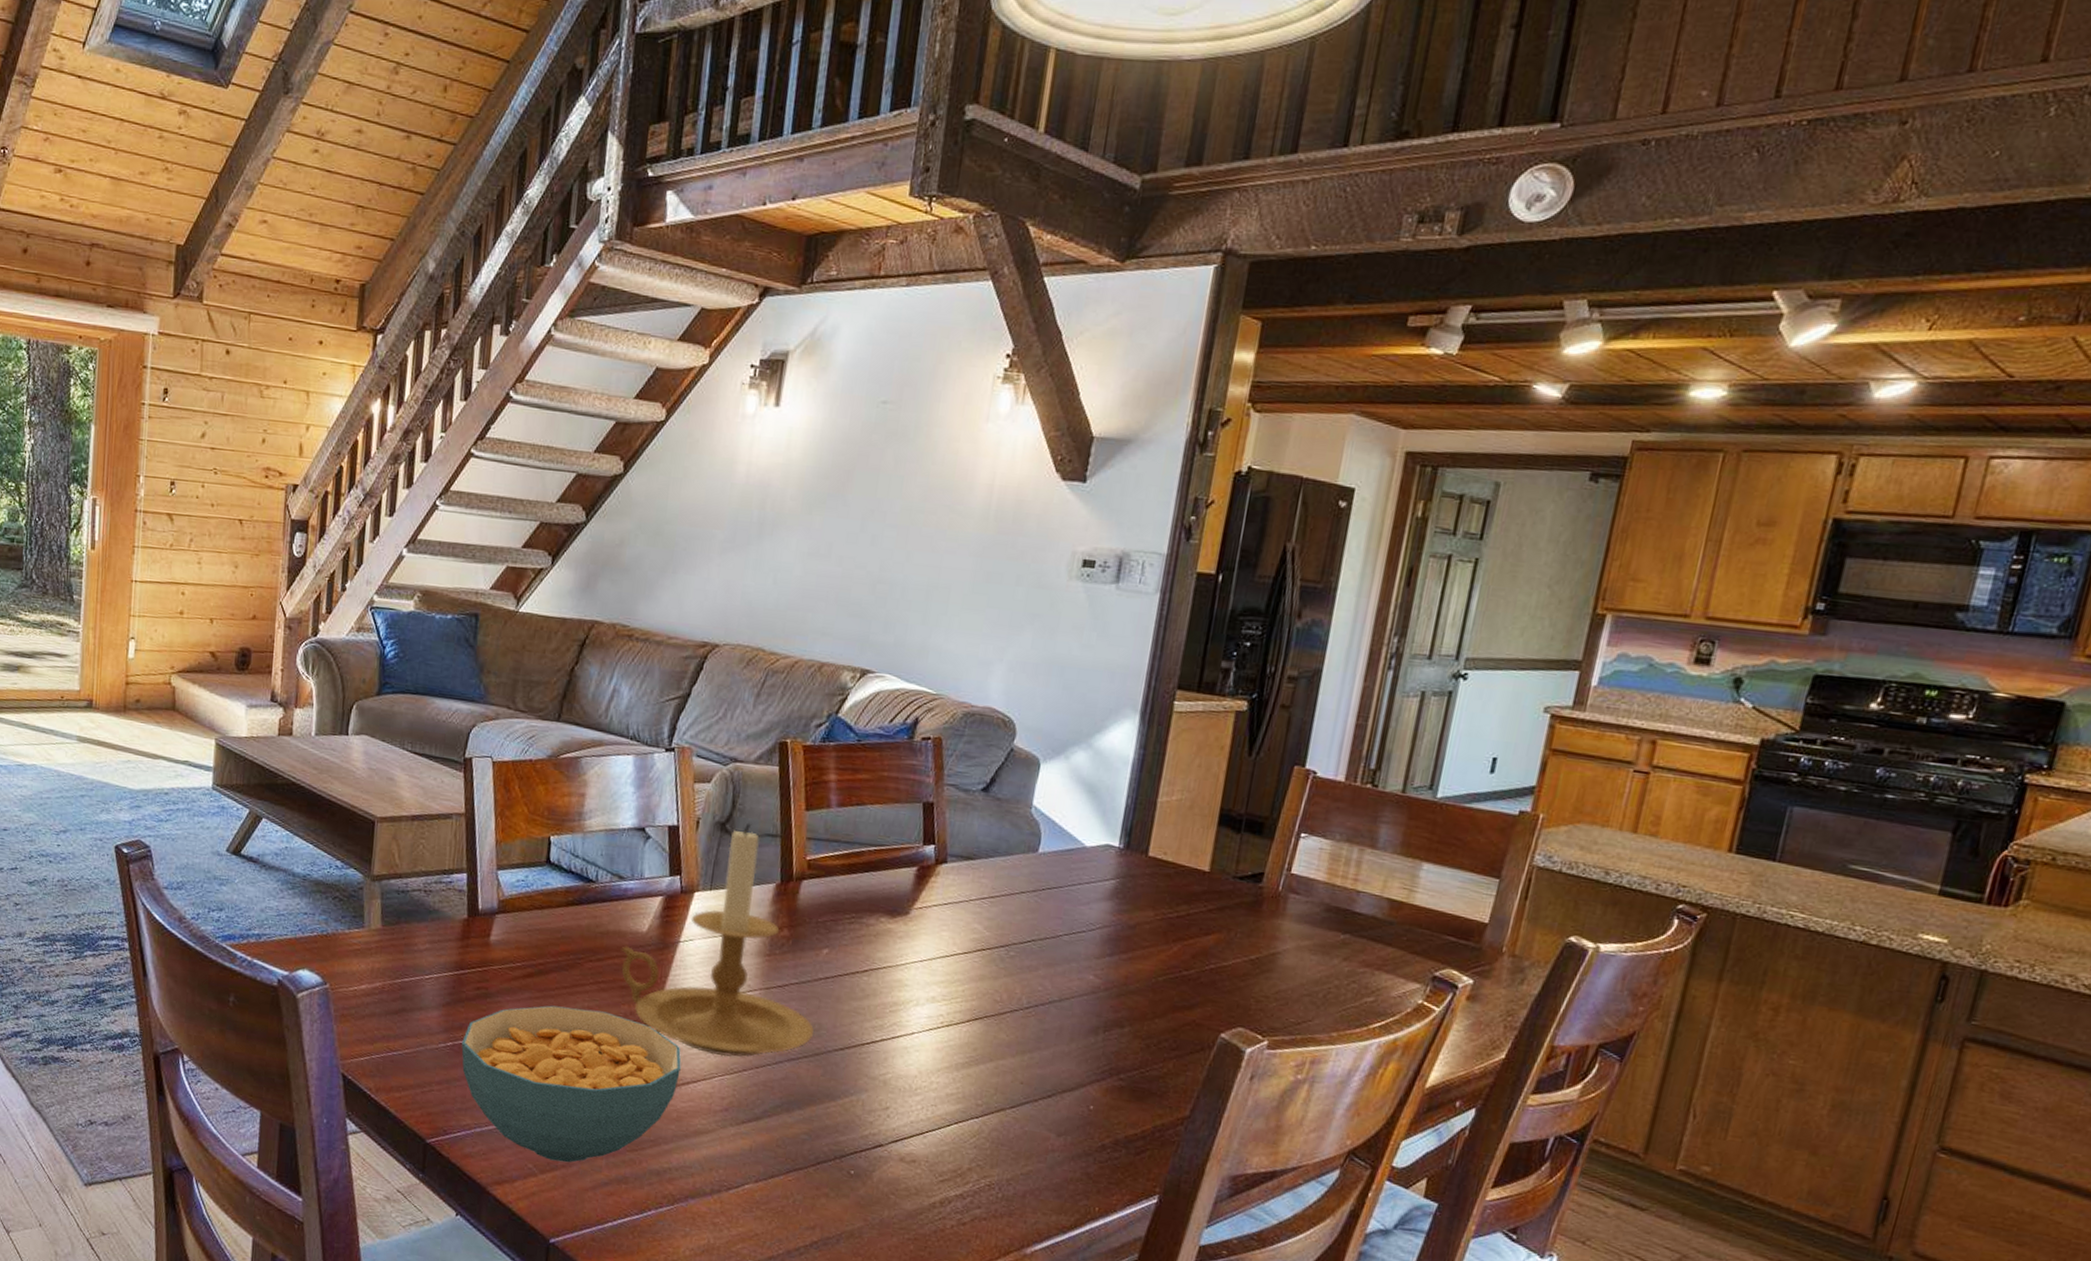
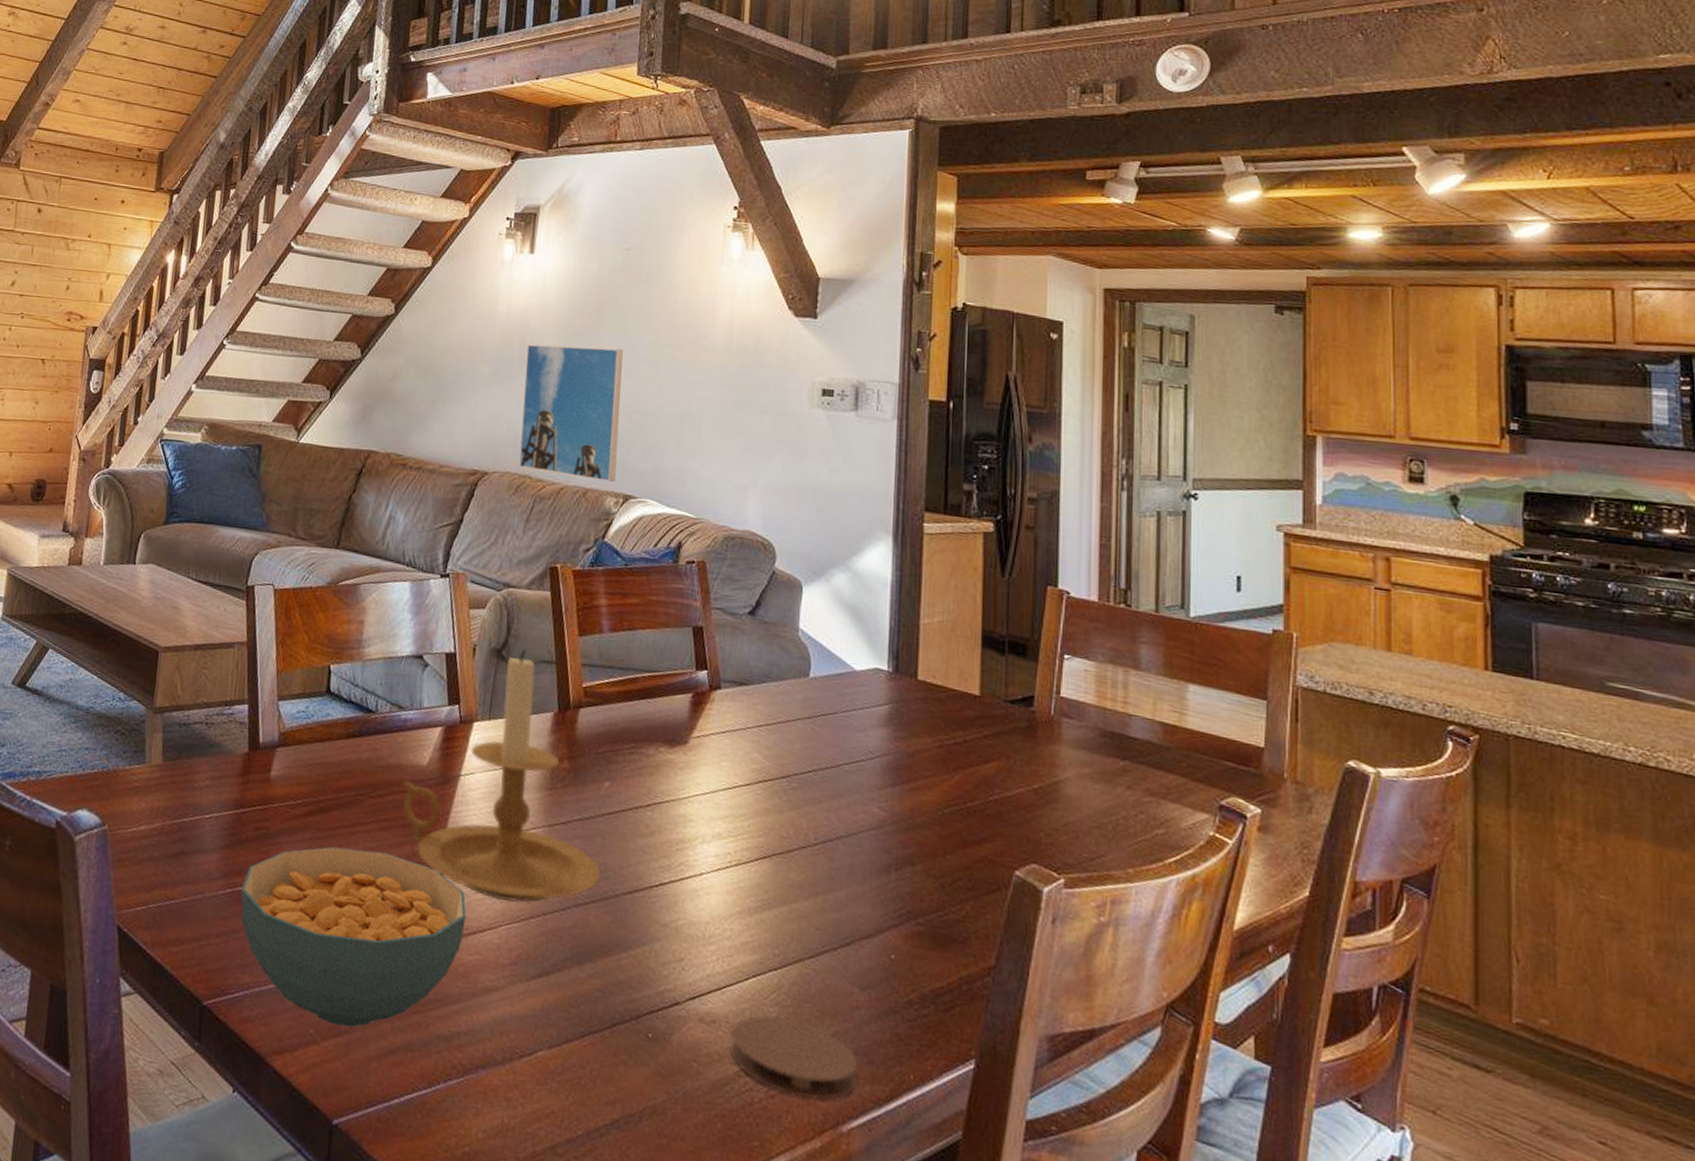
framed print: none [752,508,871,657] -> present [519,344,623,483]
coaster: none [927,1156,1047,1227] -> present [730,1015,858,1100]

